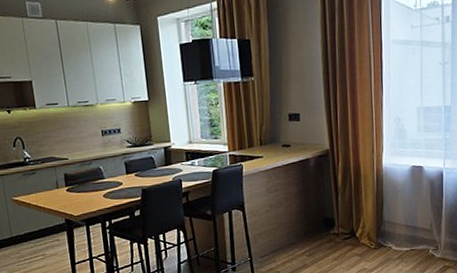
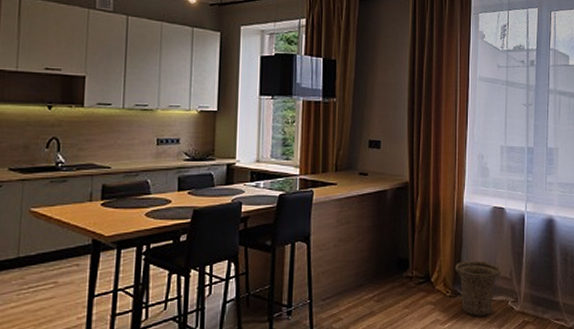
basket: none [377,215,422,264] -> present [454,260,501,317]

